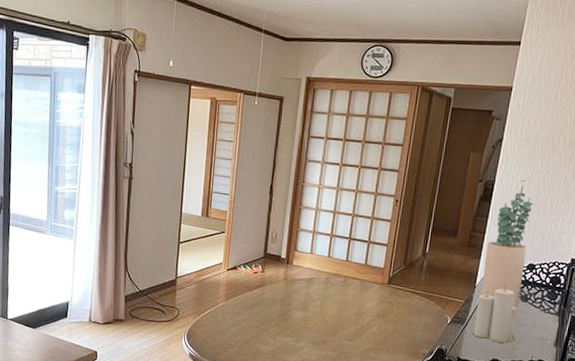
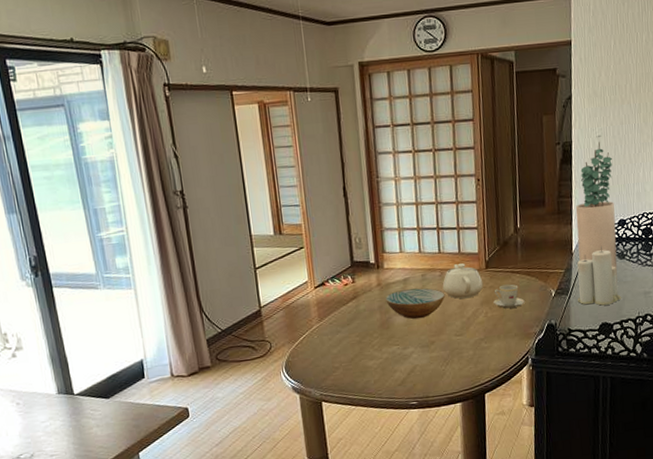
bowl: none [288,287,345,318] -> present [384,288,446,319]
teapot: none [343,274,383,308] -> present [442,263,484,299]
teacup: none [389,302,420,326] -> present [493,284,525,309]

